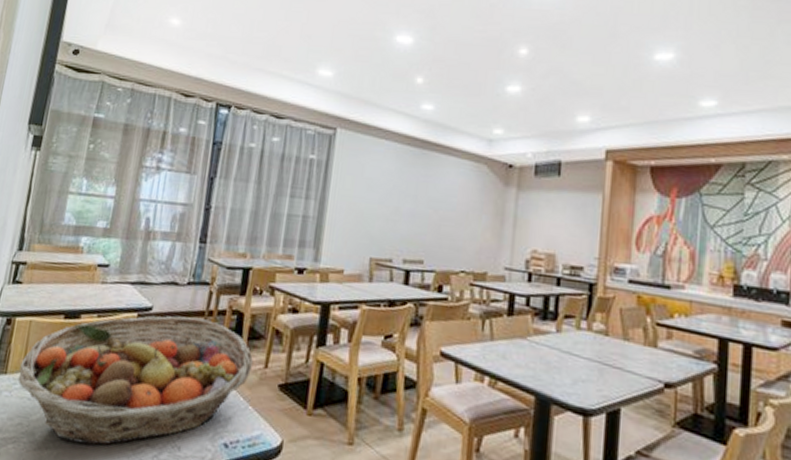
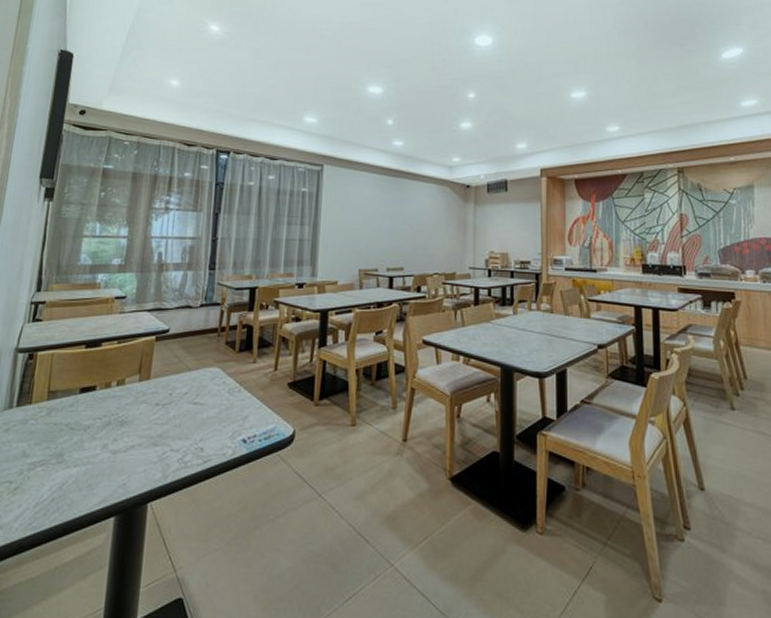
fruit basket: present [18,315,254,445] -> none [43,334,265,457]

